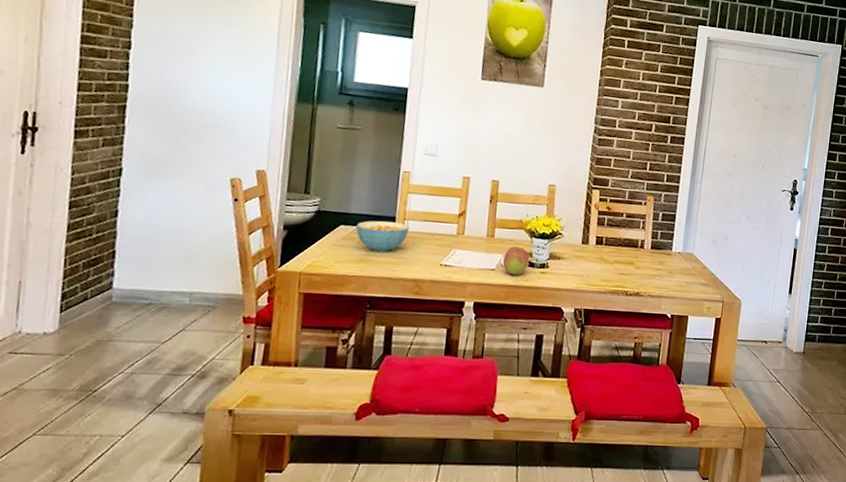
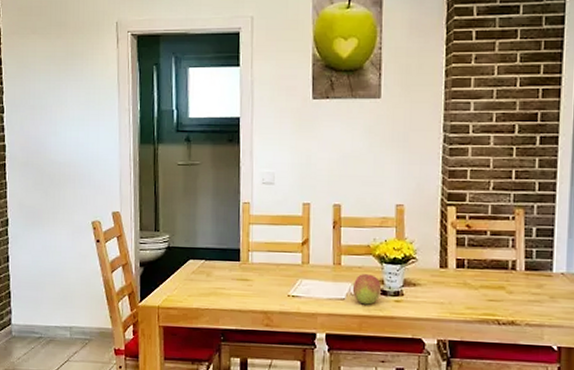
cereal bowl: present [356,220,410,253] -> none [204,253,255,285]

